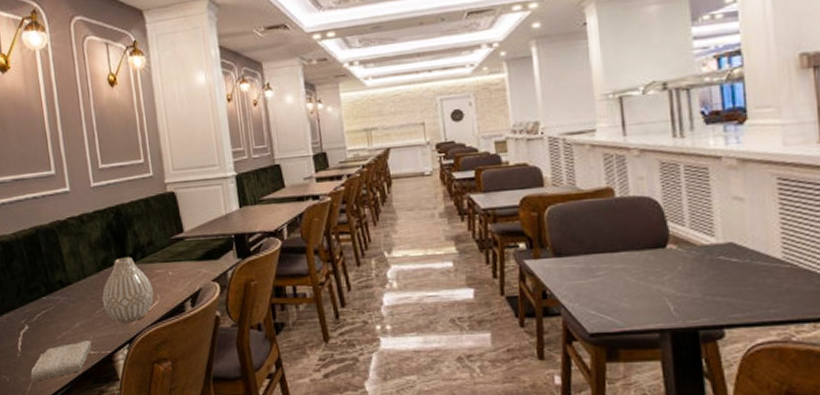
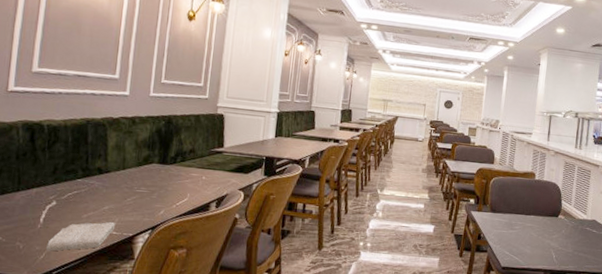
vase: present [102,257,154,323] -> none [135,158,185,212]

